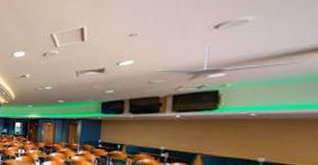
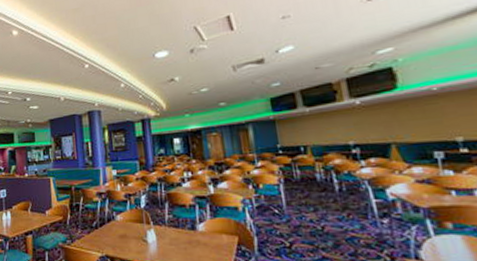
ceiling fan: present [154,45,306,81] -> none [317,19,467,61]

